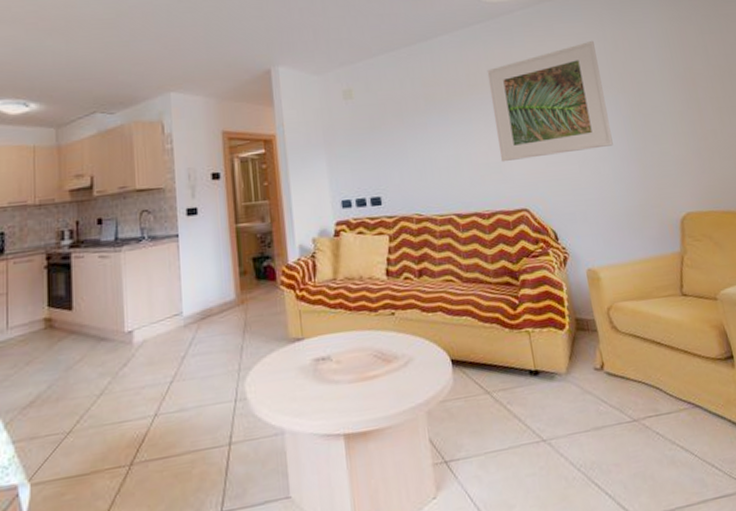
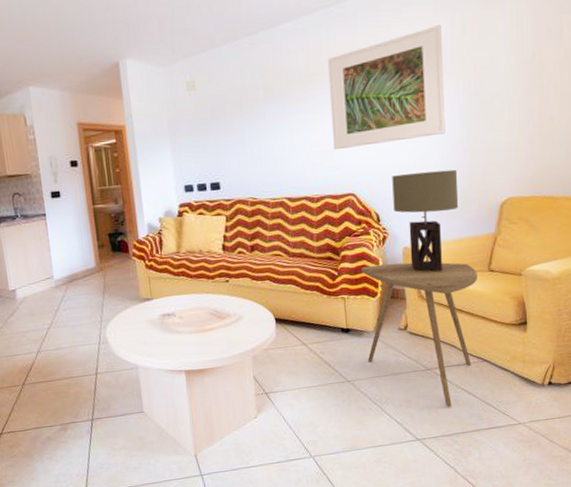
side table: none [543,286,683,471] -> present [360,262,477,407]
table lamp: none [565,182,639,299] -> present [392,169,459,273]

